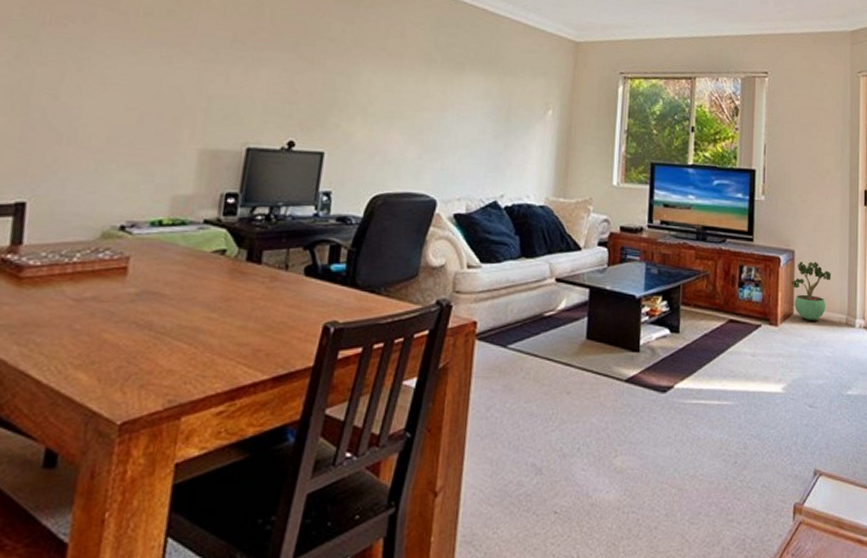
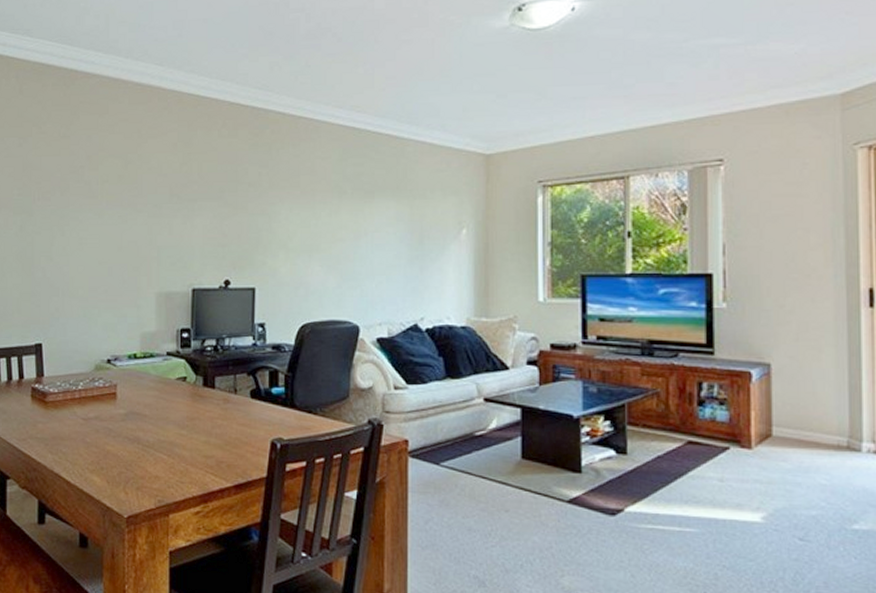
potted plant: present [792,261,831,320] -> none [768,375,824,443]

